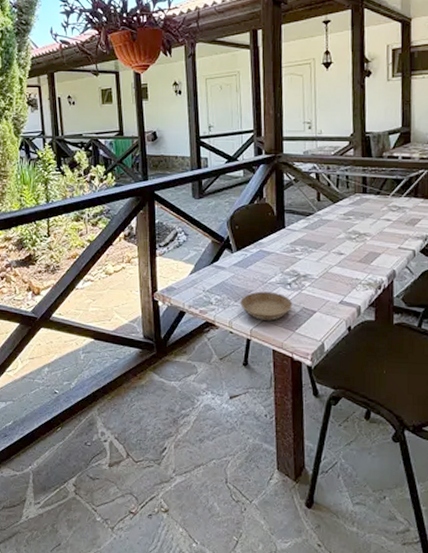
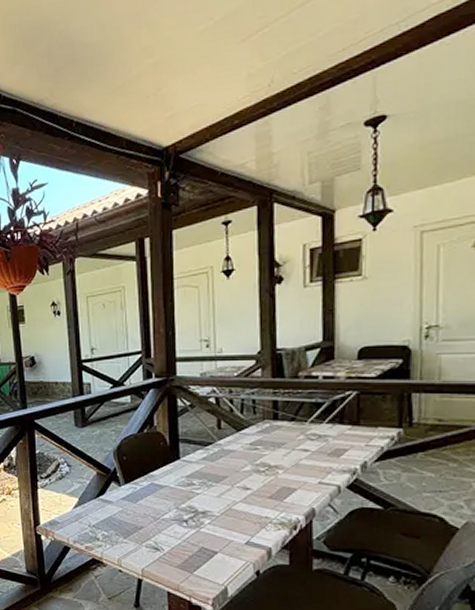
saucer: present [240,291,293,321] -> none [130,528,190,560]

